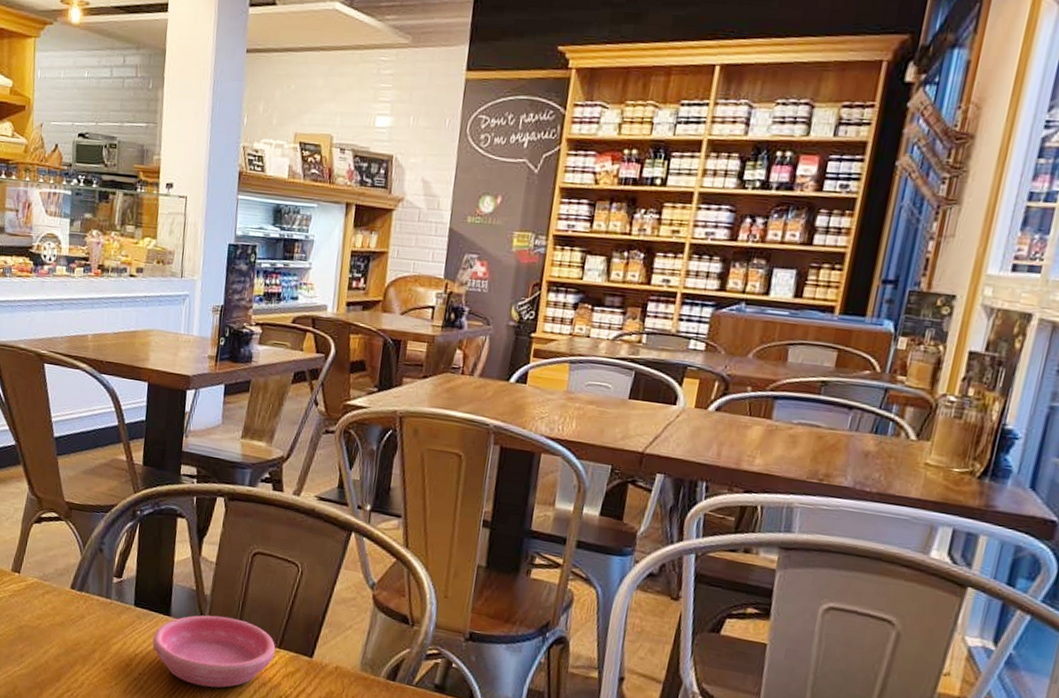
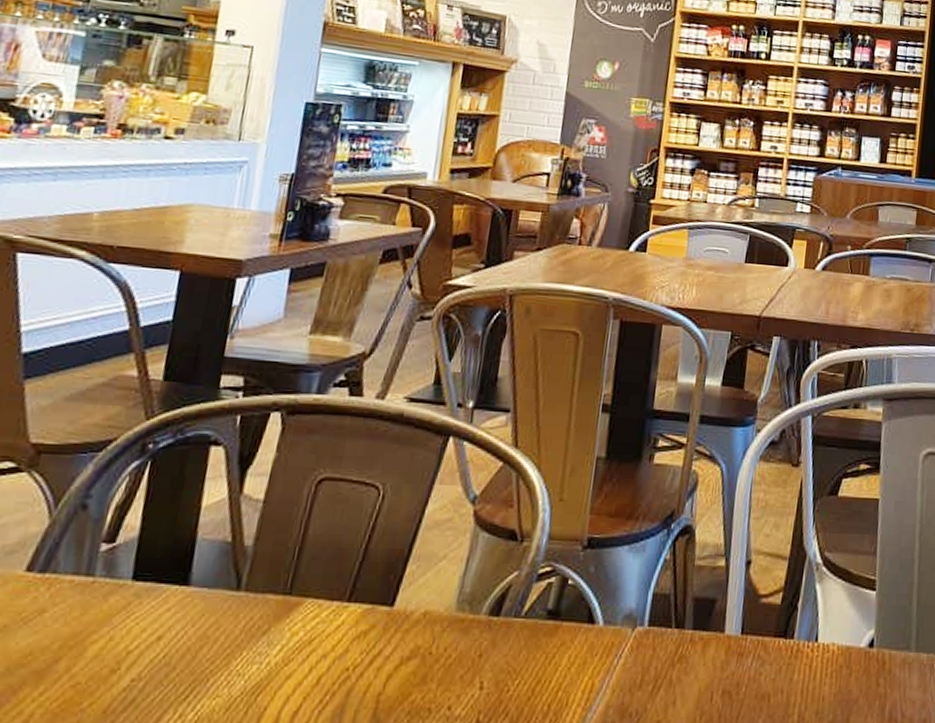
saucer: present [152,615,276,688] -> none [157,572,344,678]

